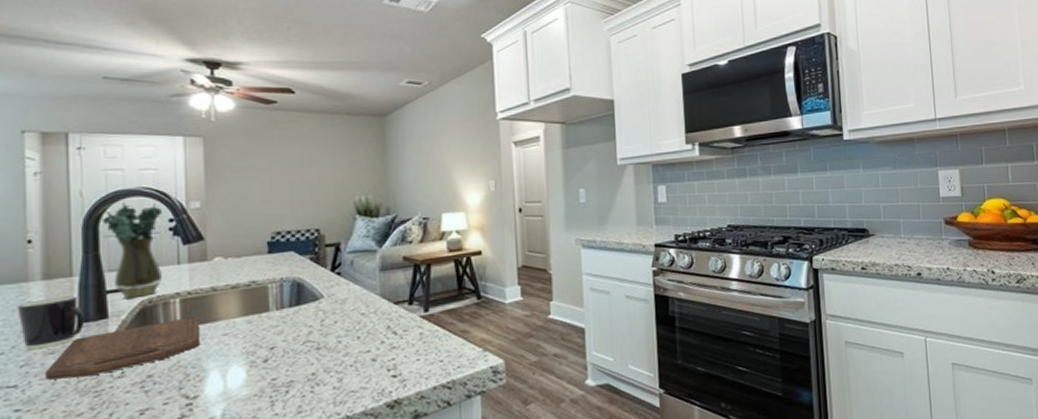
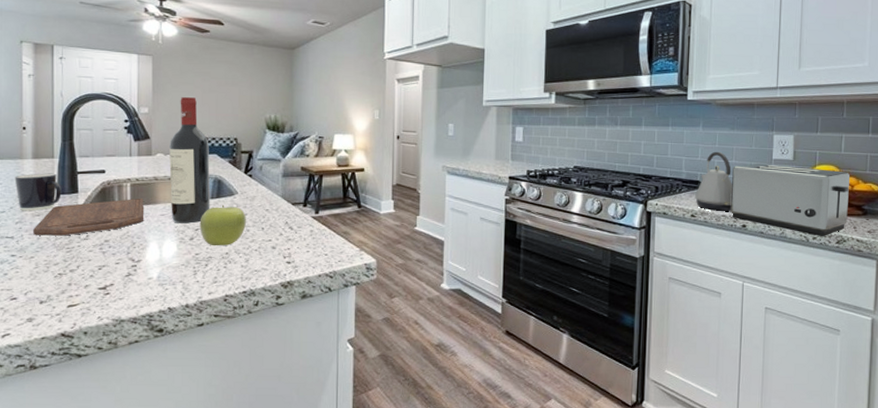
vase: present [102,203,163,298] -> none [76,104,119,179]
wine bottle: none [231,184,289,343] -> present [169,97,211,224]
fruit: none [275,313,338,367] -> present [199,204,247,246]
kettle: none [863,194,904,262] -> present [695,151,733,212]
toaster: none [900,203,1025,278] -> present [731,164,851,237]

